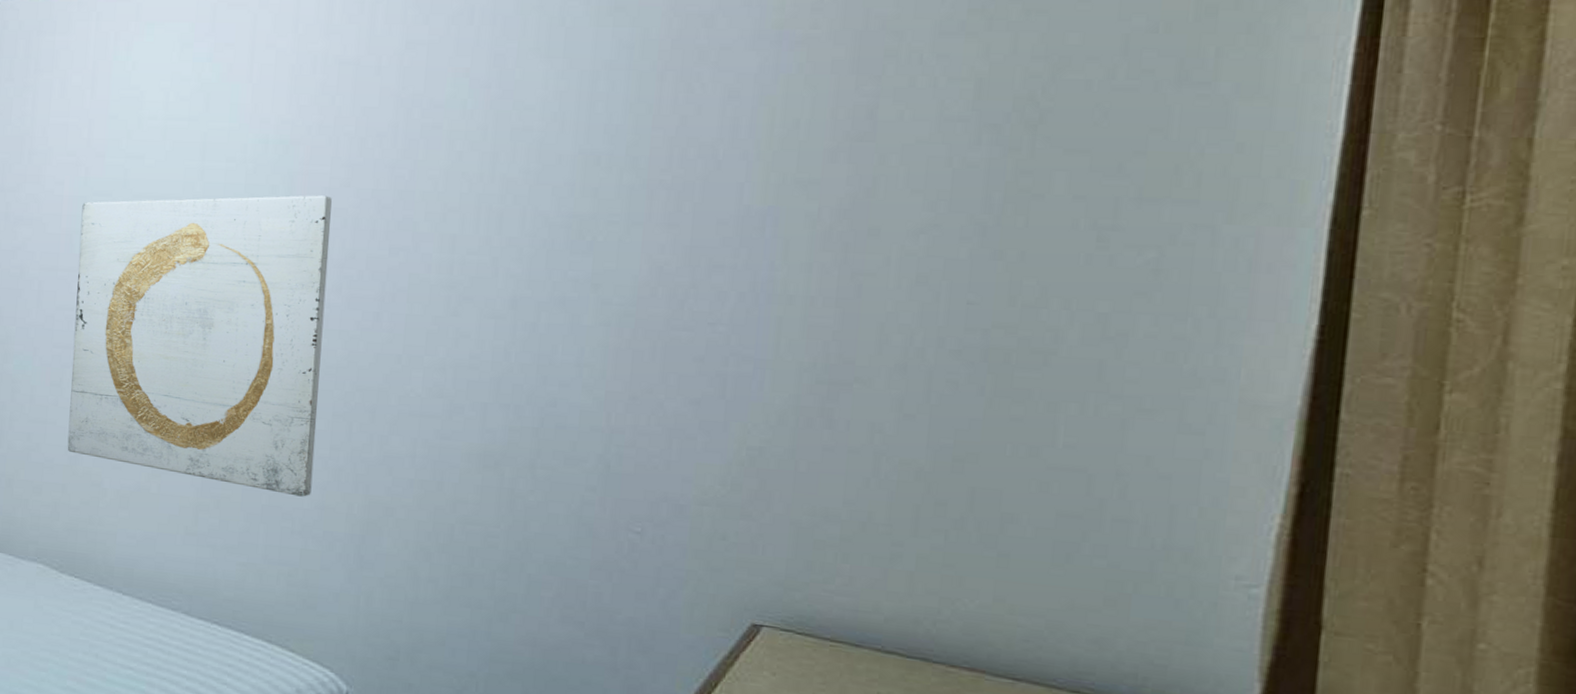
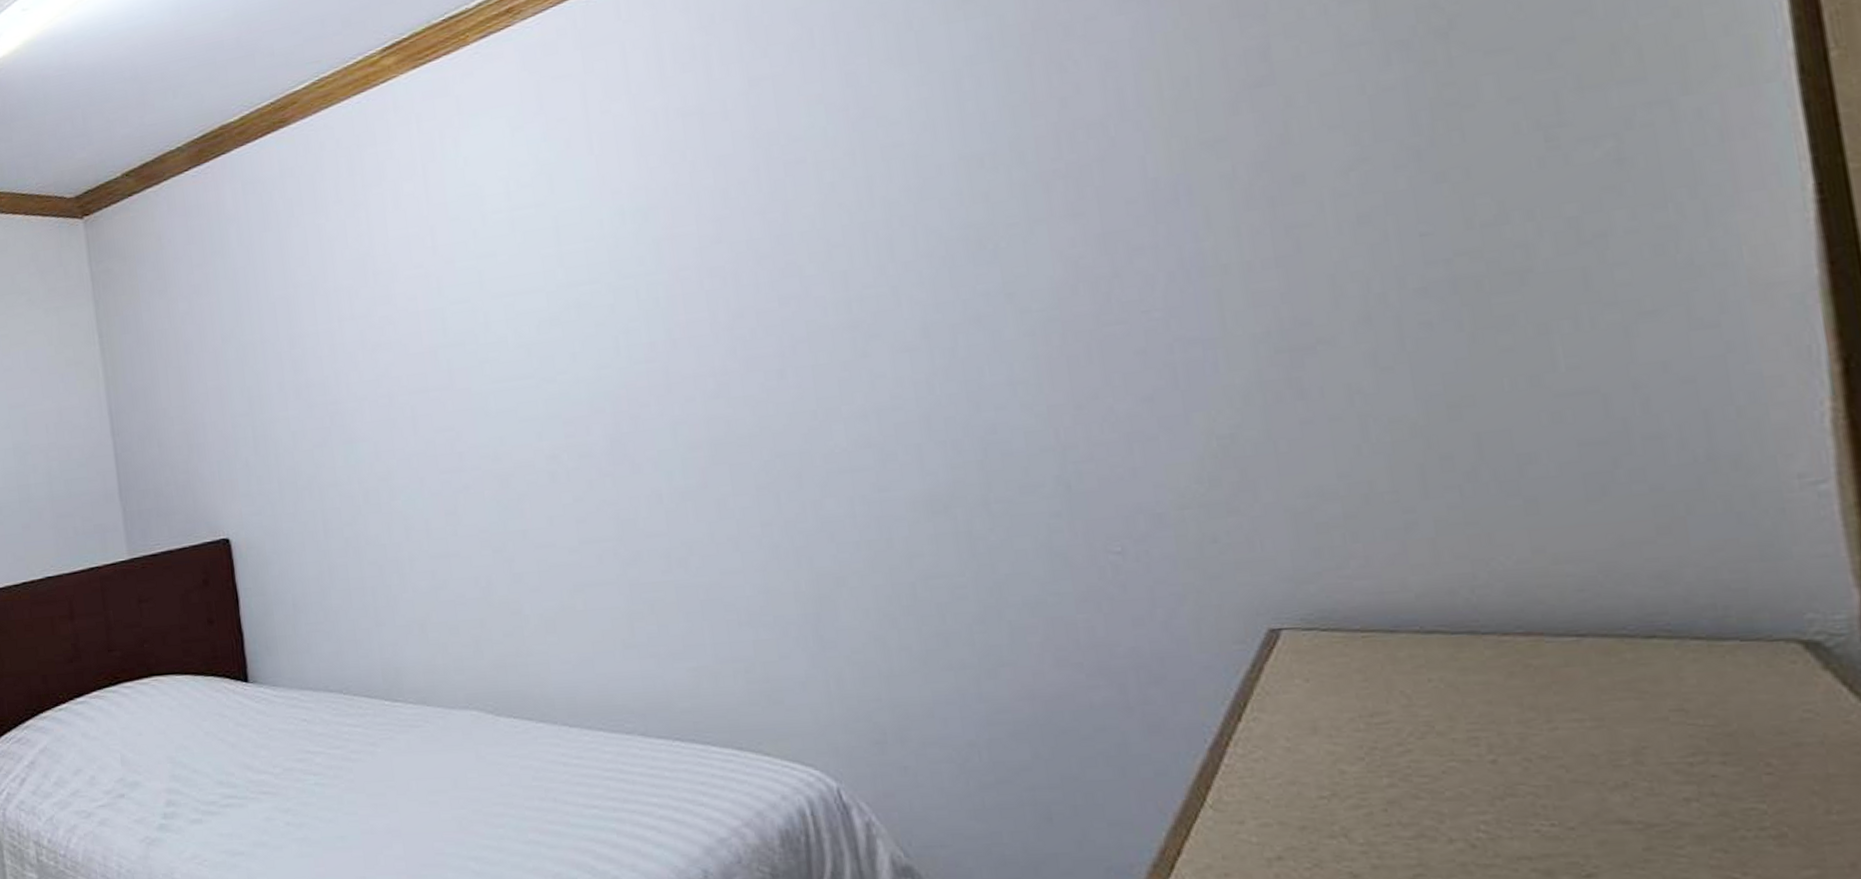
wall art: present [67,195,332,497] -> none [440,256,751,584]

